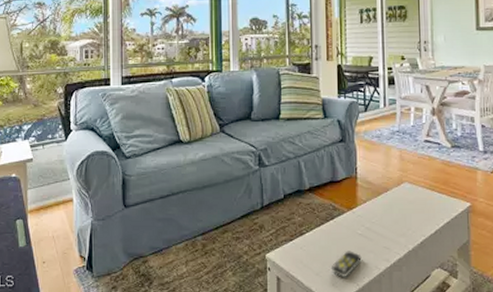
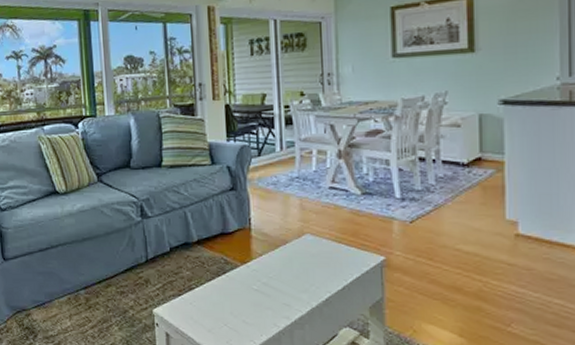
remote control: present [332,251,362,278] -> none [225,307,258,336]

